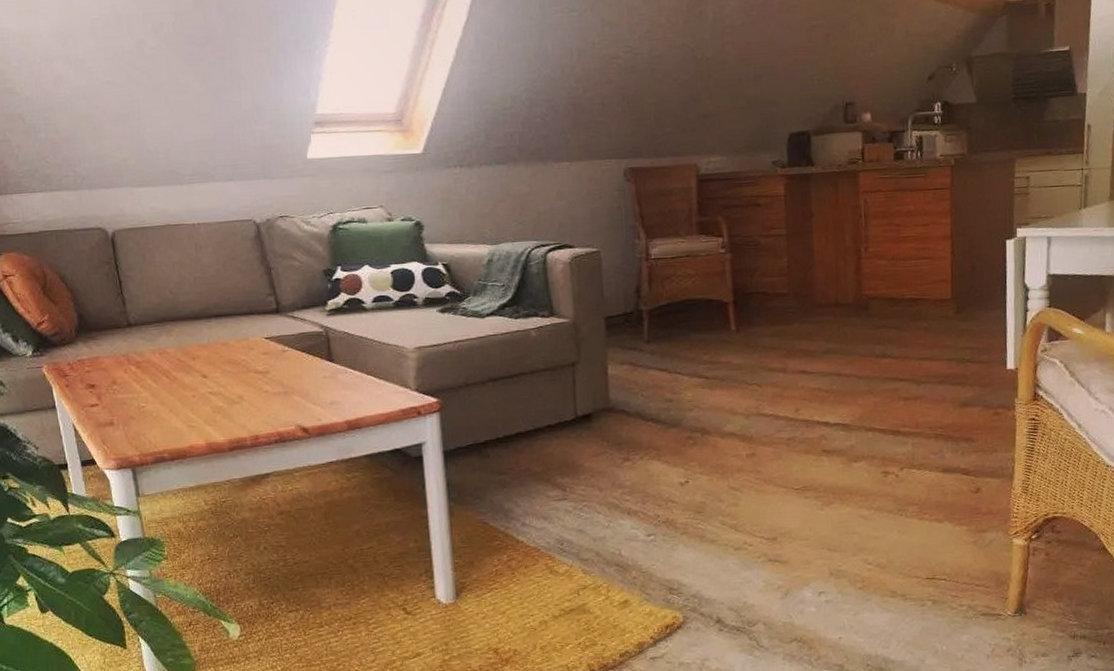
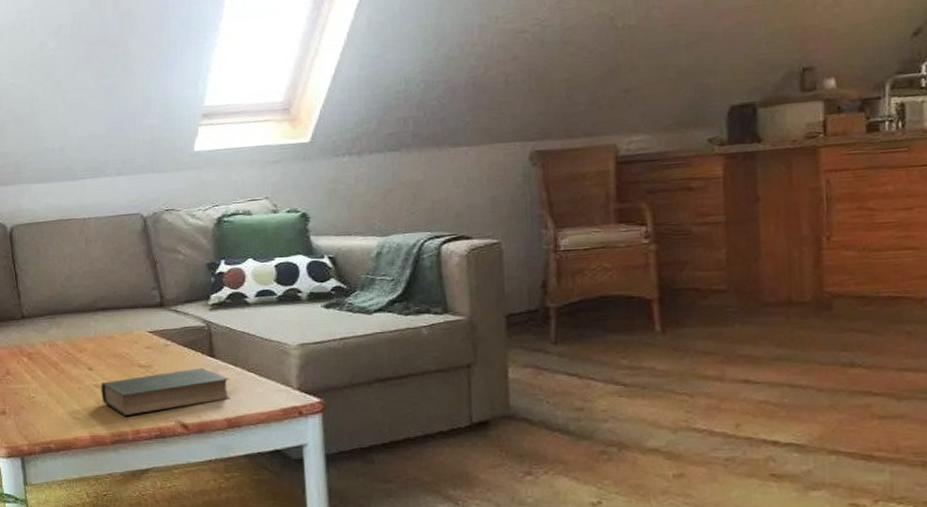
book: none [216,372,350,423] -> present [100,368,230,417]

